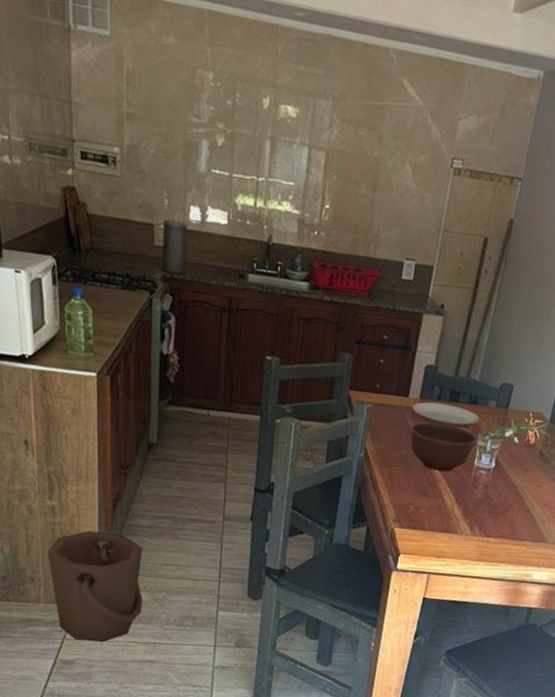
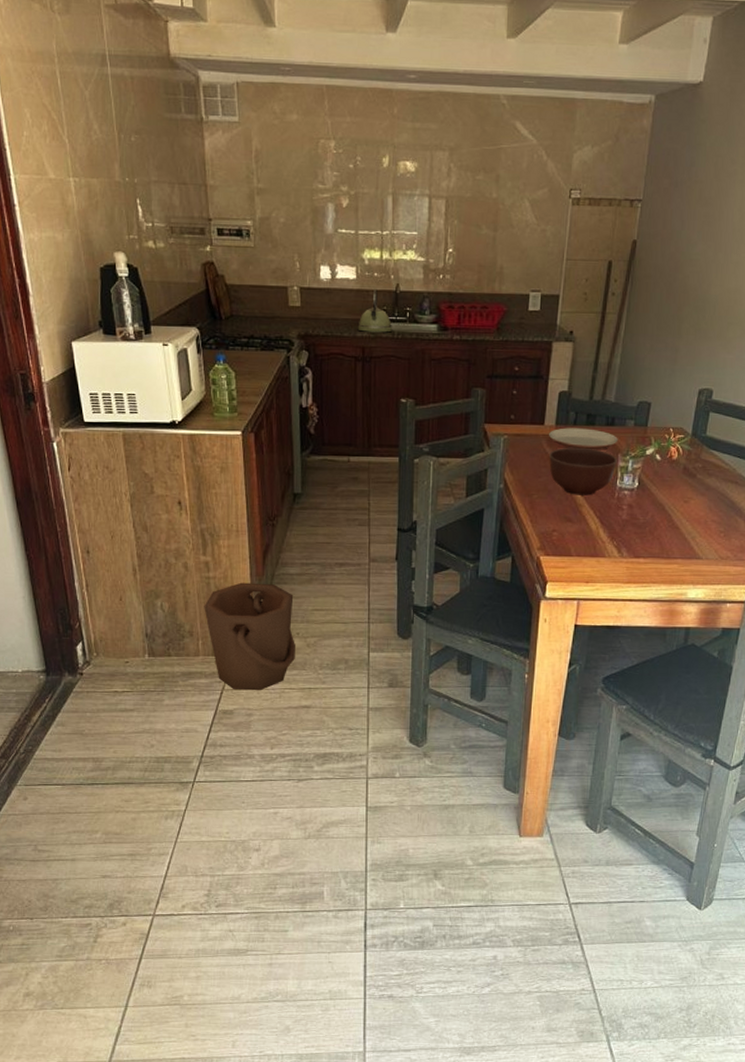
canister: present [161,219,188,275] -> none [295,280,320,330]
kettle: none [225,236,263,286] -> present [357,288,393,334]

